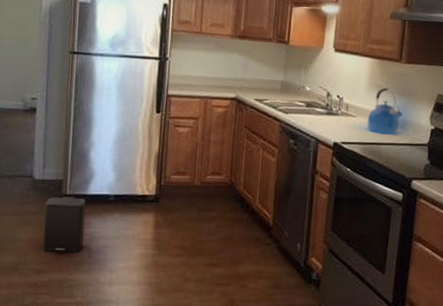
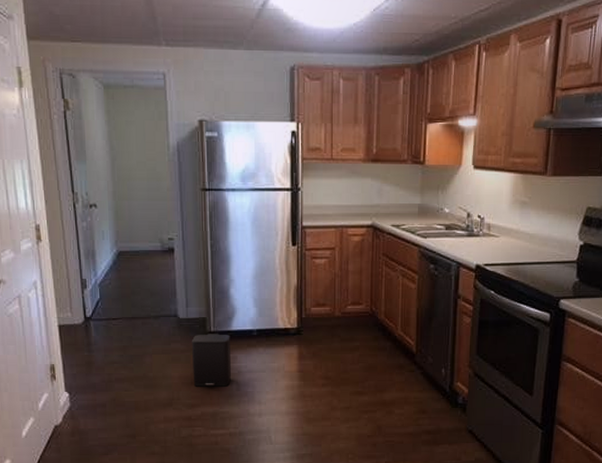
kettle: present [367,87,403,134] -> none [510,203,549,252]

